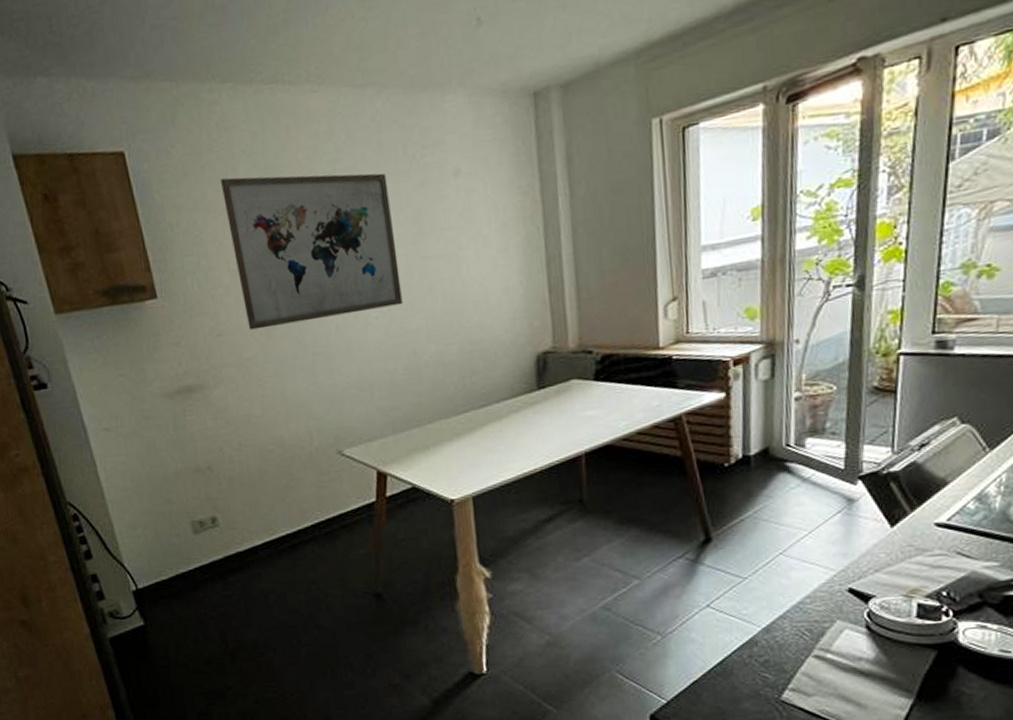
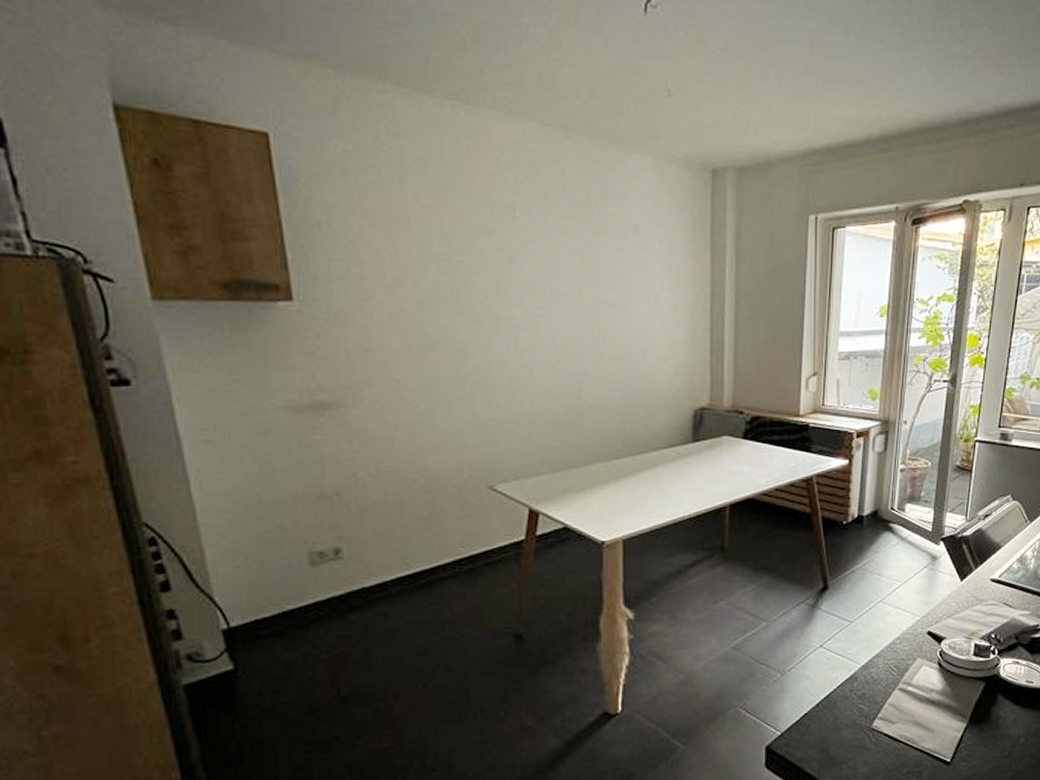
wall art: present [221,173,403,330] -> none [385,185,572,350]

